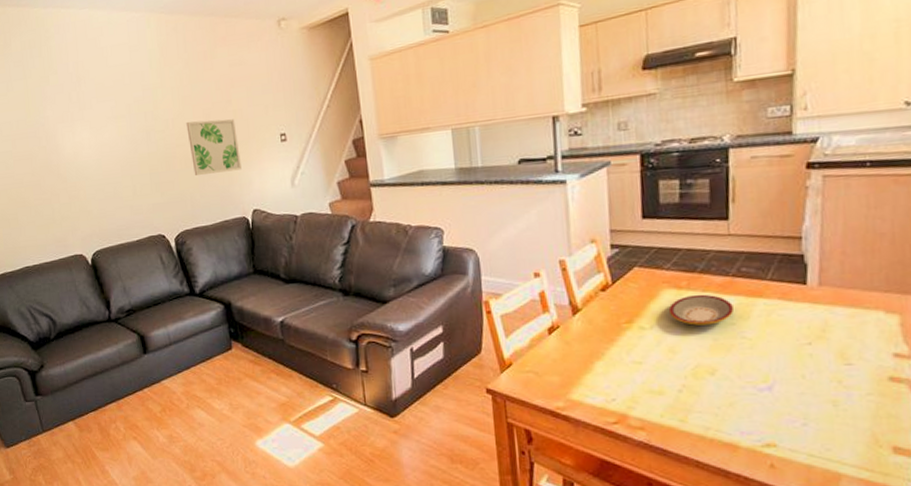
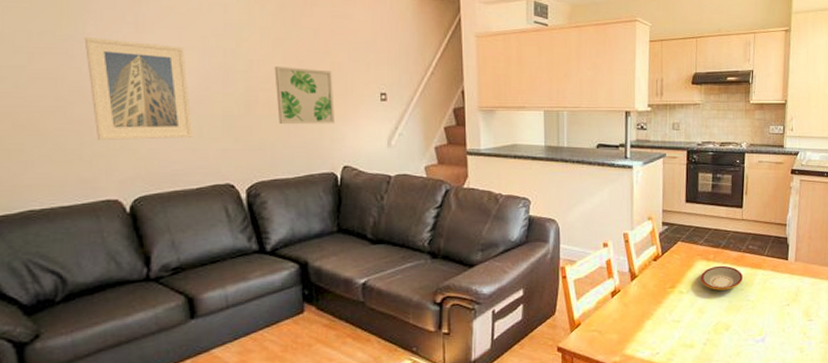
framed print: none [45,116,130,205] -> present [84,36,194,140]

